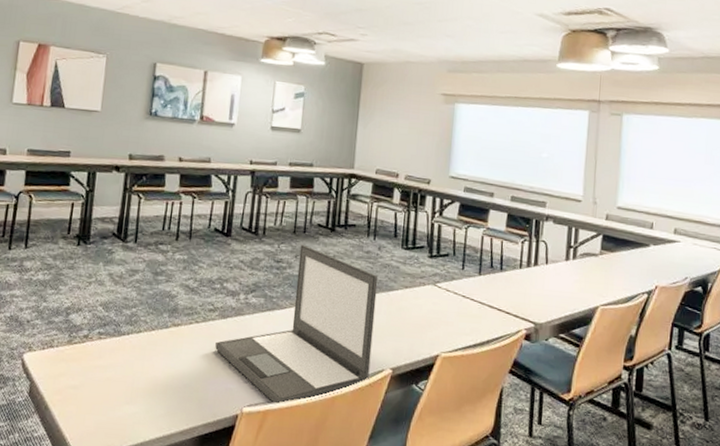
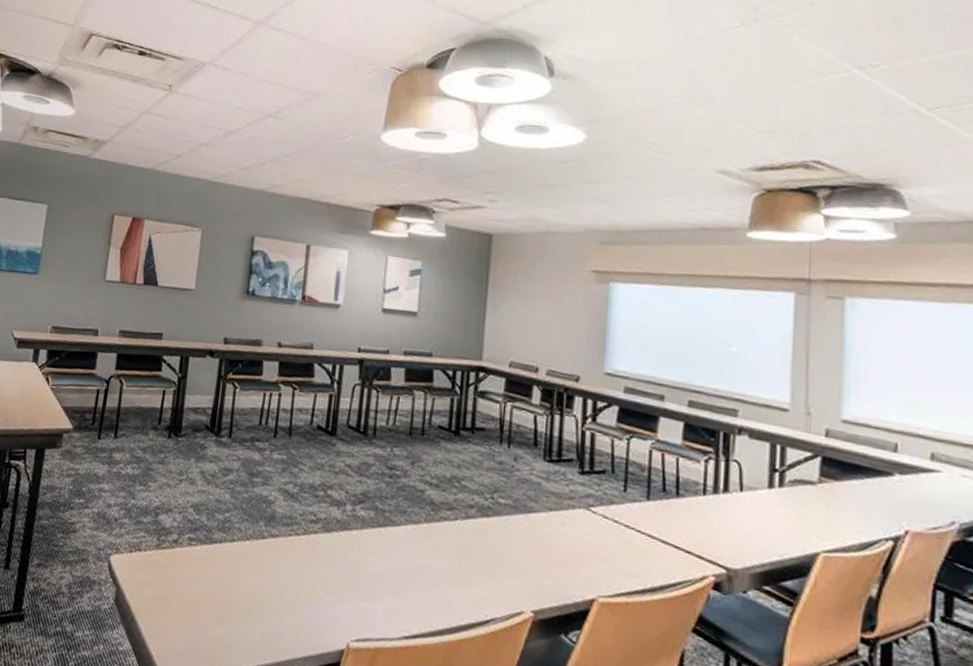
laptop: present [215,244,378,403] -> none [317,448,514,642]

